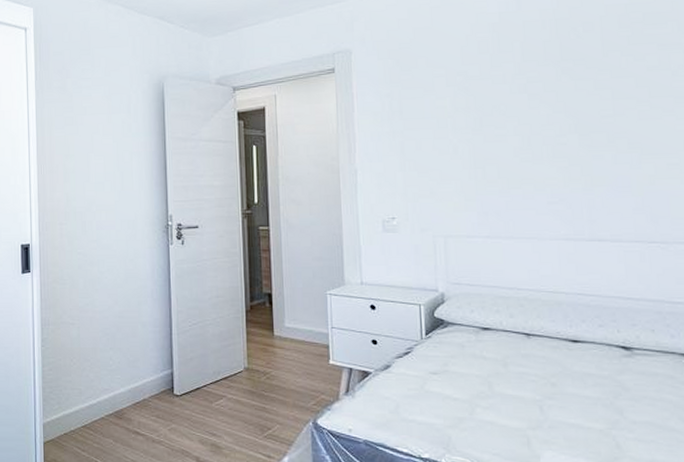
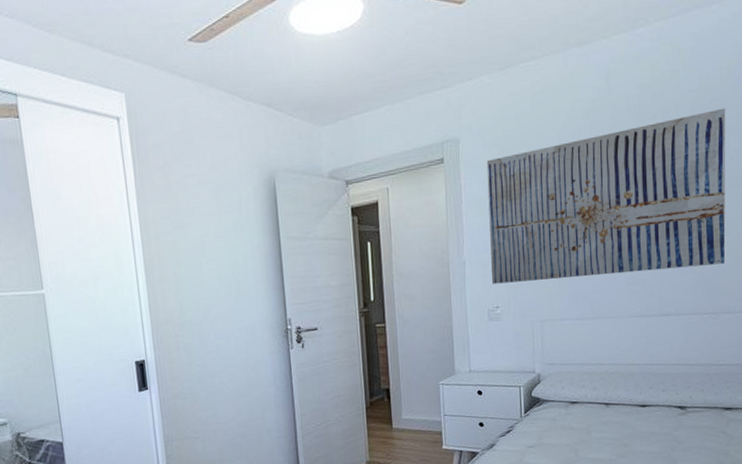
wall art: none [381,22,673,194] -> present [486,108,726,284]

